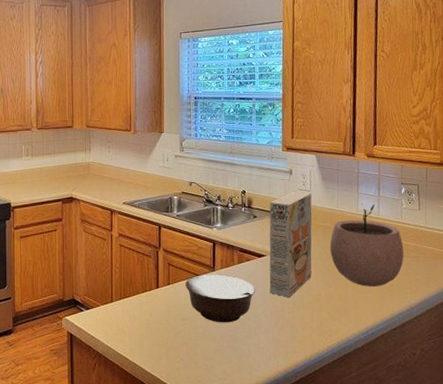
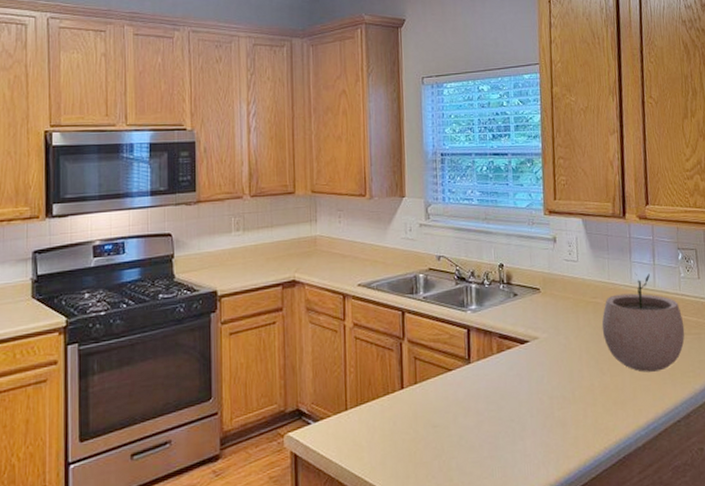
bowl: present [185,274,255,323] -> none [436,367,519,428]
cereal box: present [269,191,312,297] -> none [531,262,583,391]

